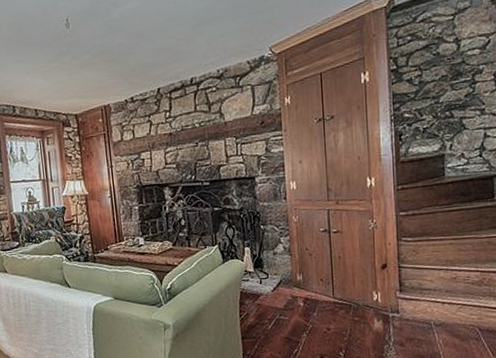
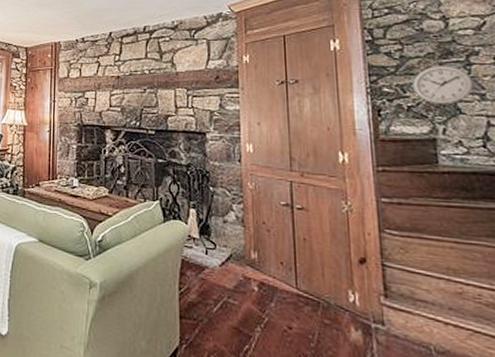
wall clock: none [427,86,477,124] -> present [411,66,475,105]

